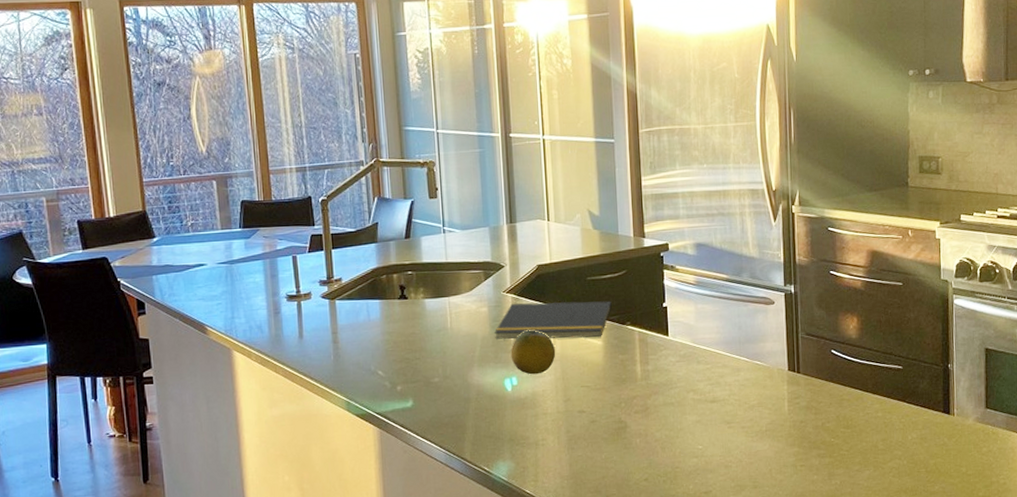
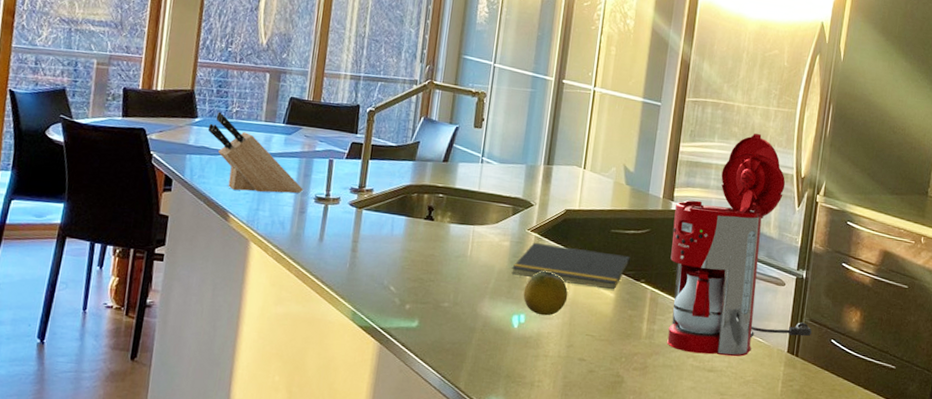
knife block: none [167,227,273,302] -> present [207,111,303,193]
coffee maker: none [648,154,810,387] -> present [667,134,812,357]

